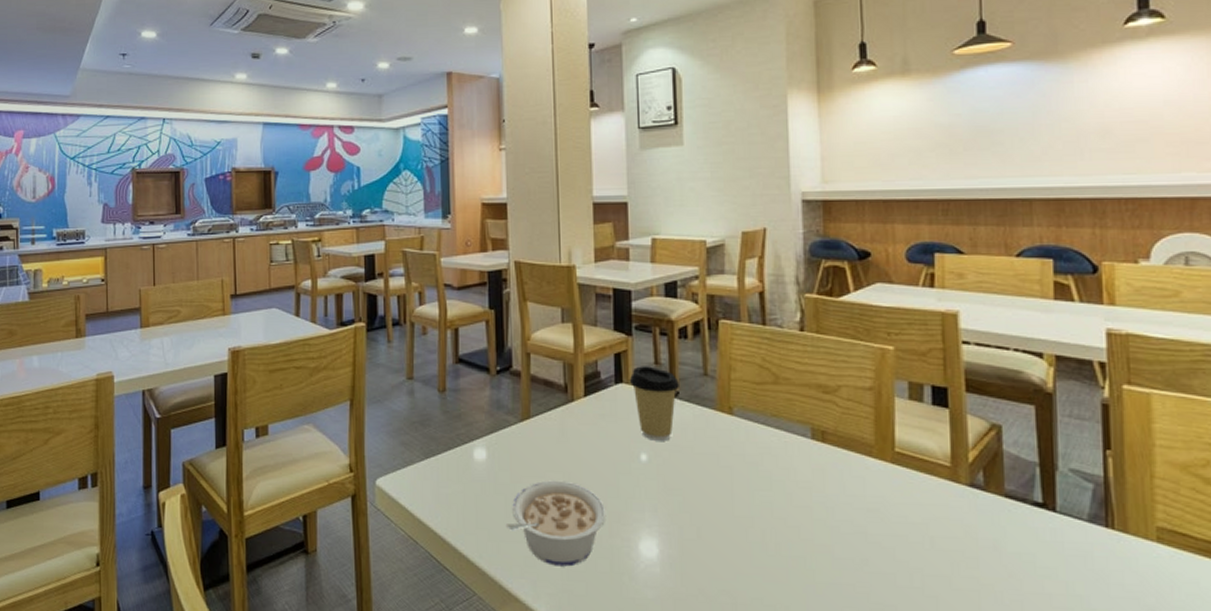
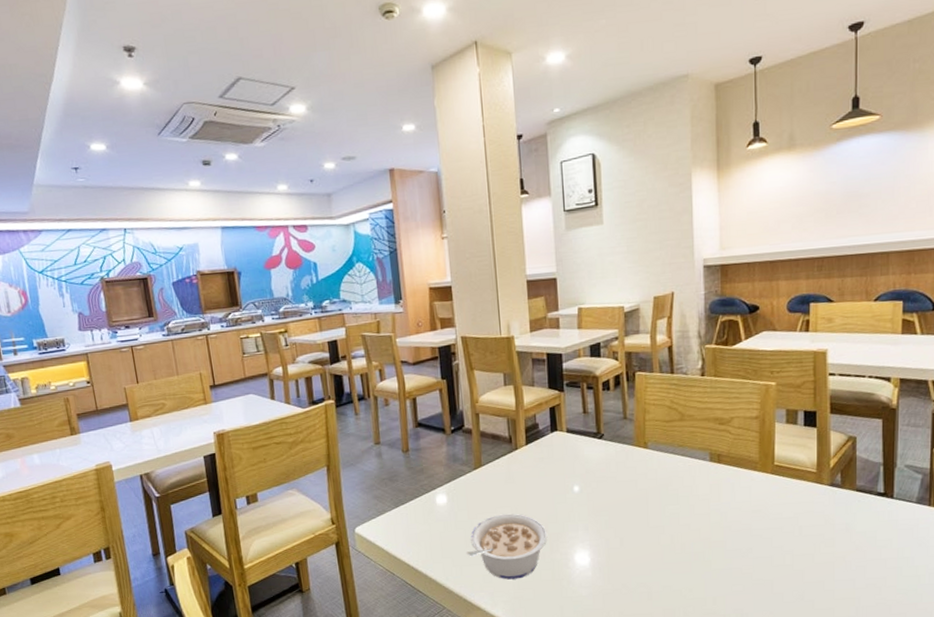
coffee cup: present [629,366,681,441] -> none [562,415,605,475]

